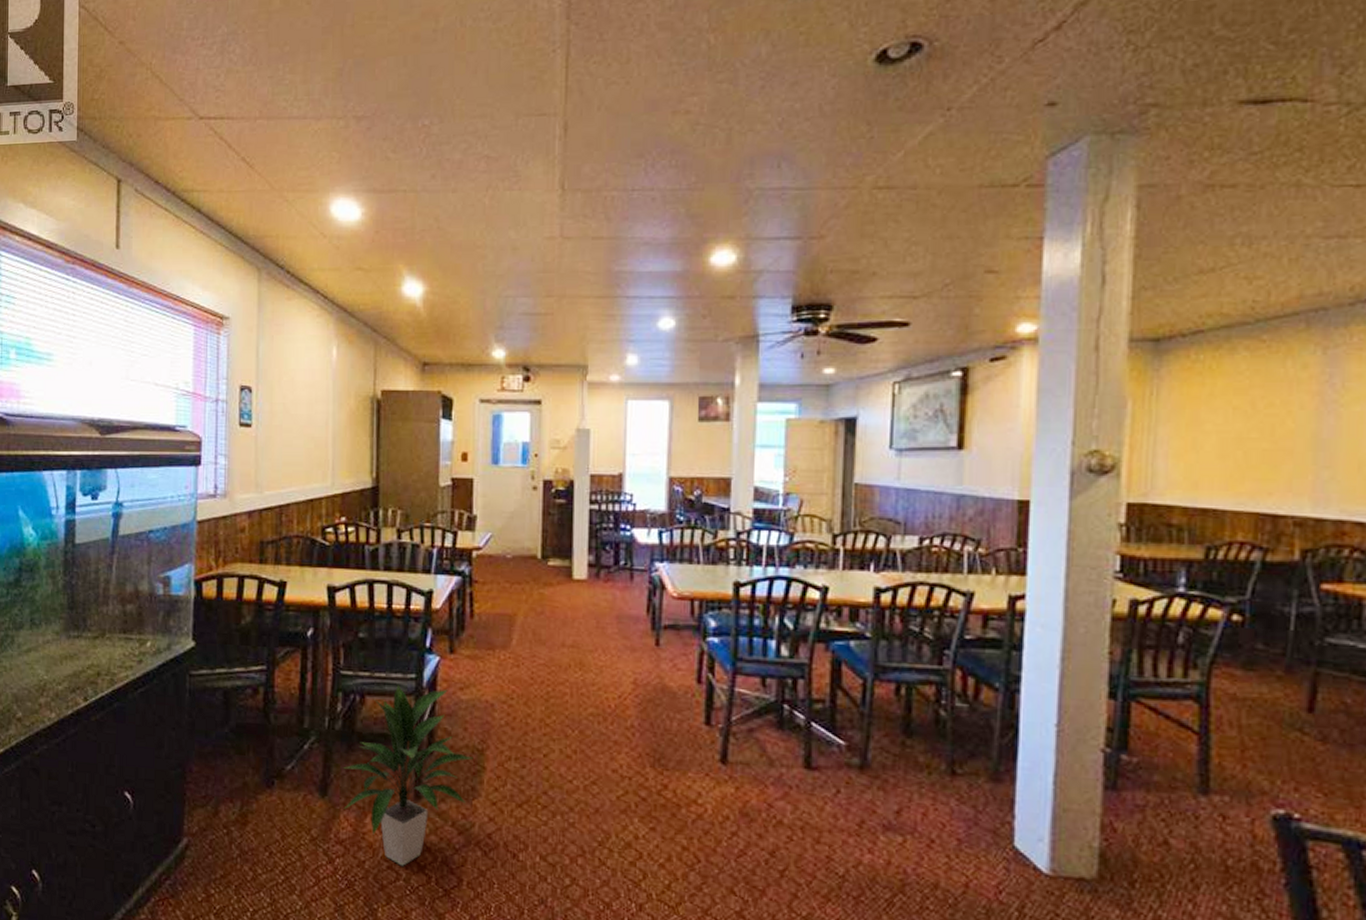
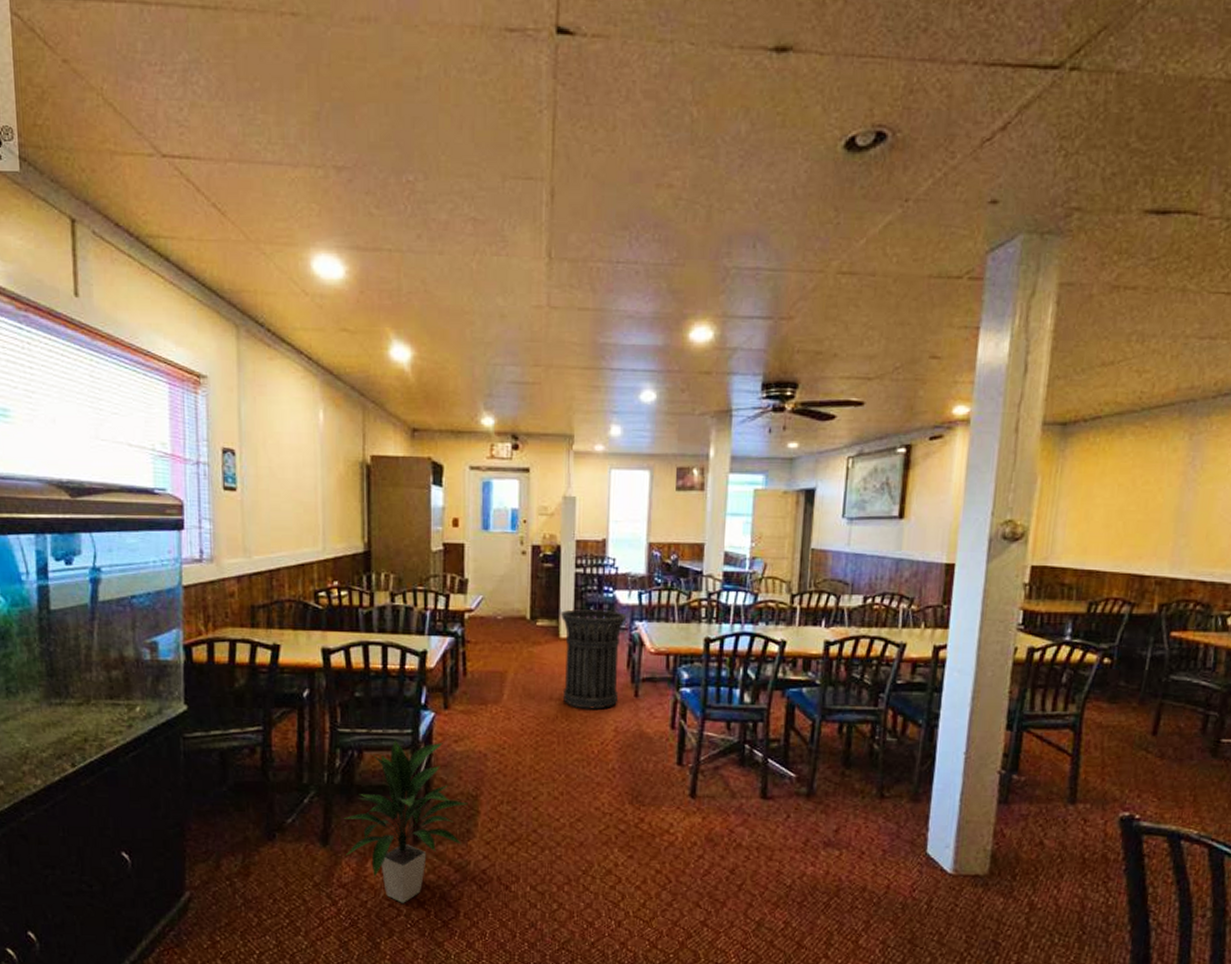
trash can: none [573,548,646,659] -> present [560,609,627,710]

